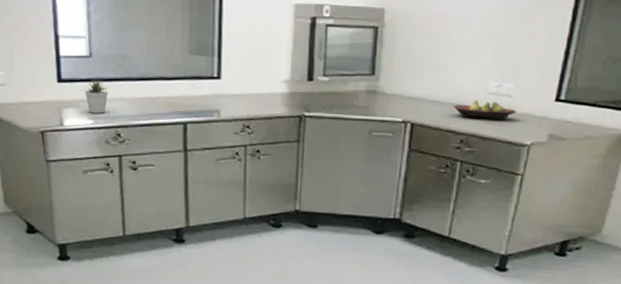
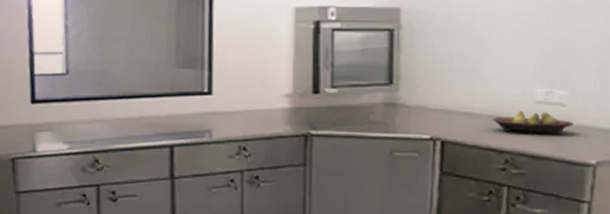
potted plant: present [85,79,109,113] -> none [60,98,87,137]

